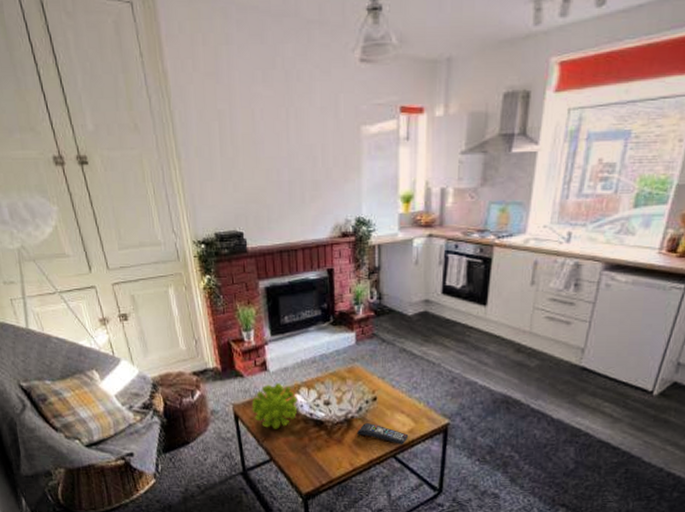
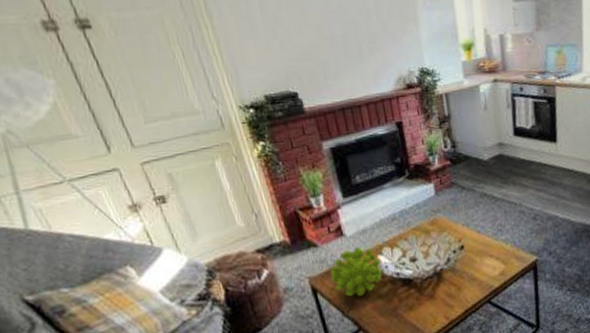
remote control: present [357,423,409,444] -> none [448,272,501,289]

